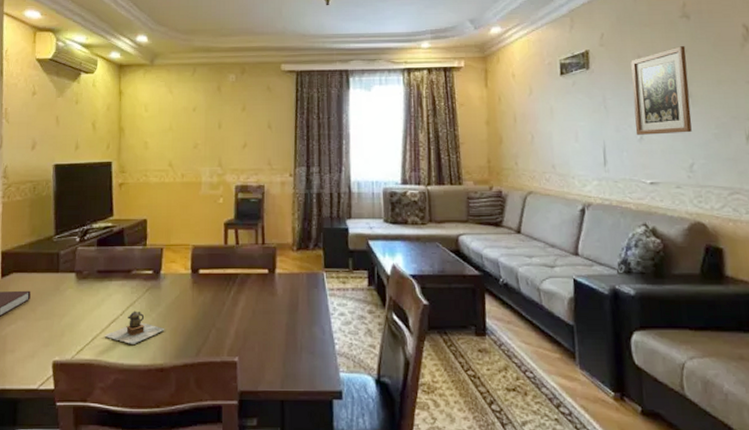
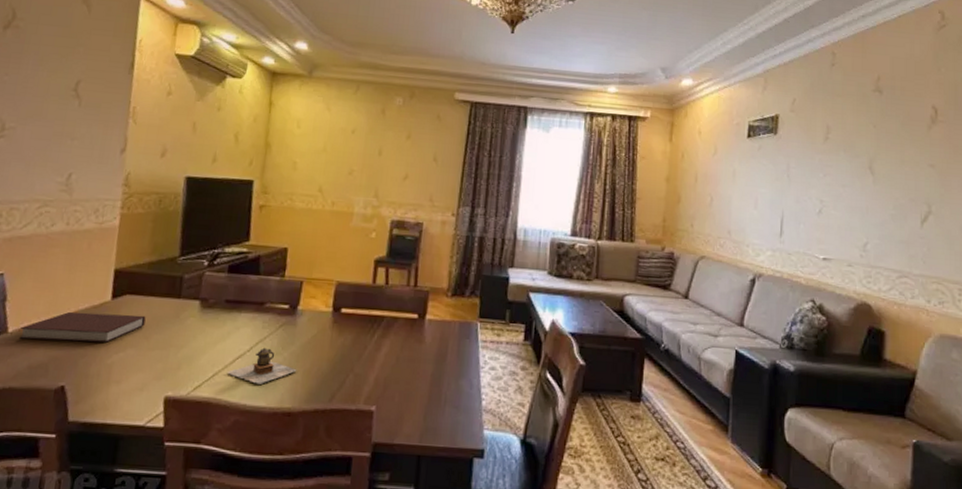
wall art: present [630,46,692,135] -> none [815,121,874,211]

